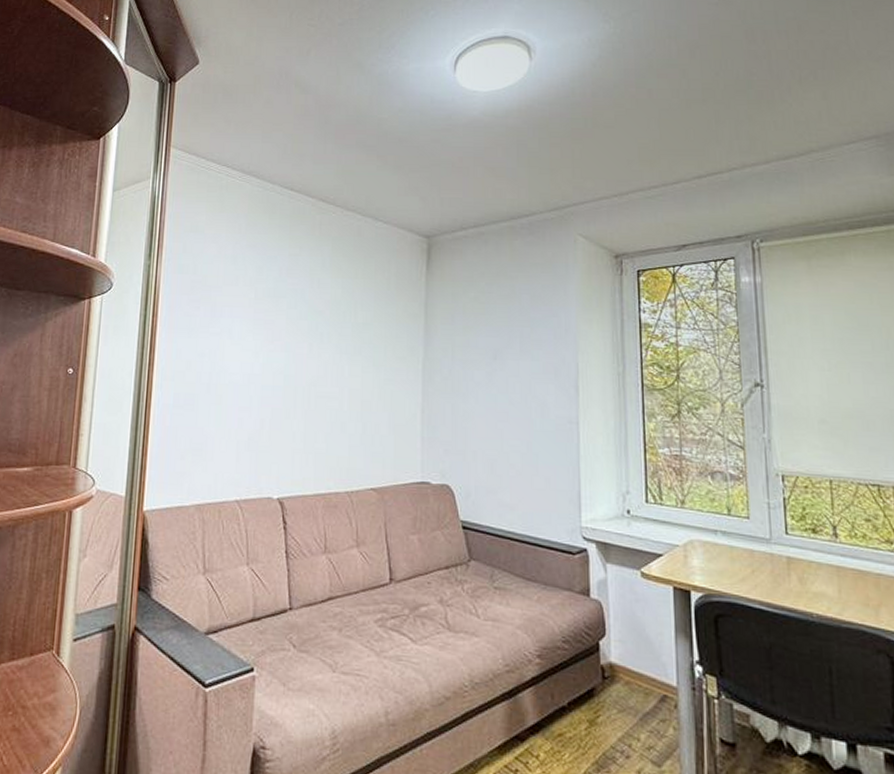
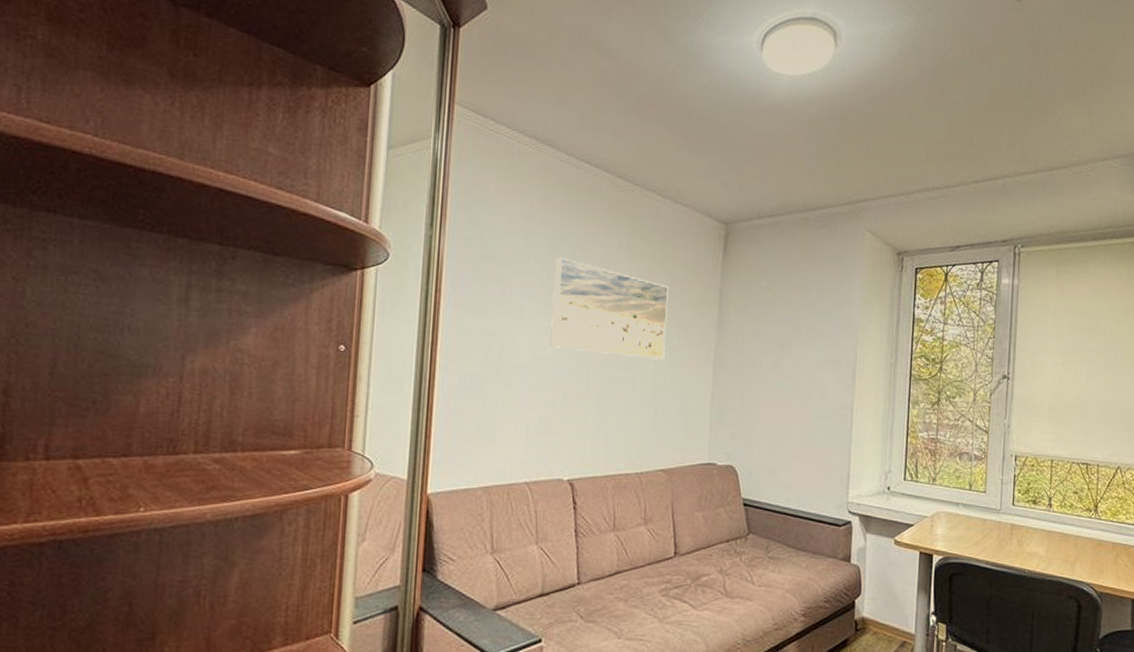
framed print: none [258,278,373,375] -> present [550,256,669,360]

